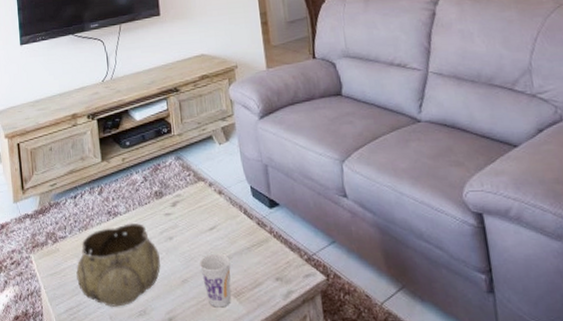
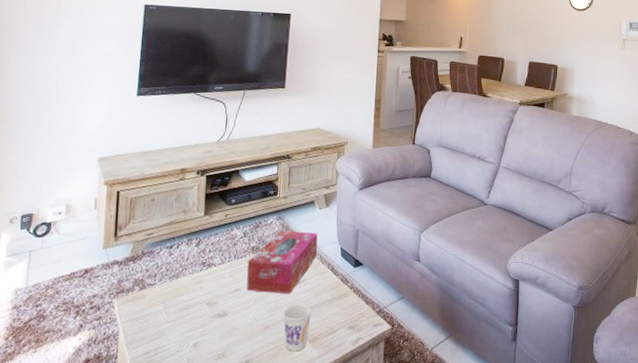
decorative bowl: present [76,223,160,307] -> none [159,274,247,351]
tissue box: none [152,171,226,242] -> present [246,230,318,294]

